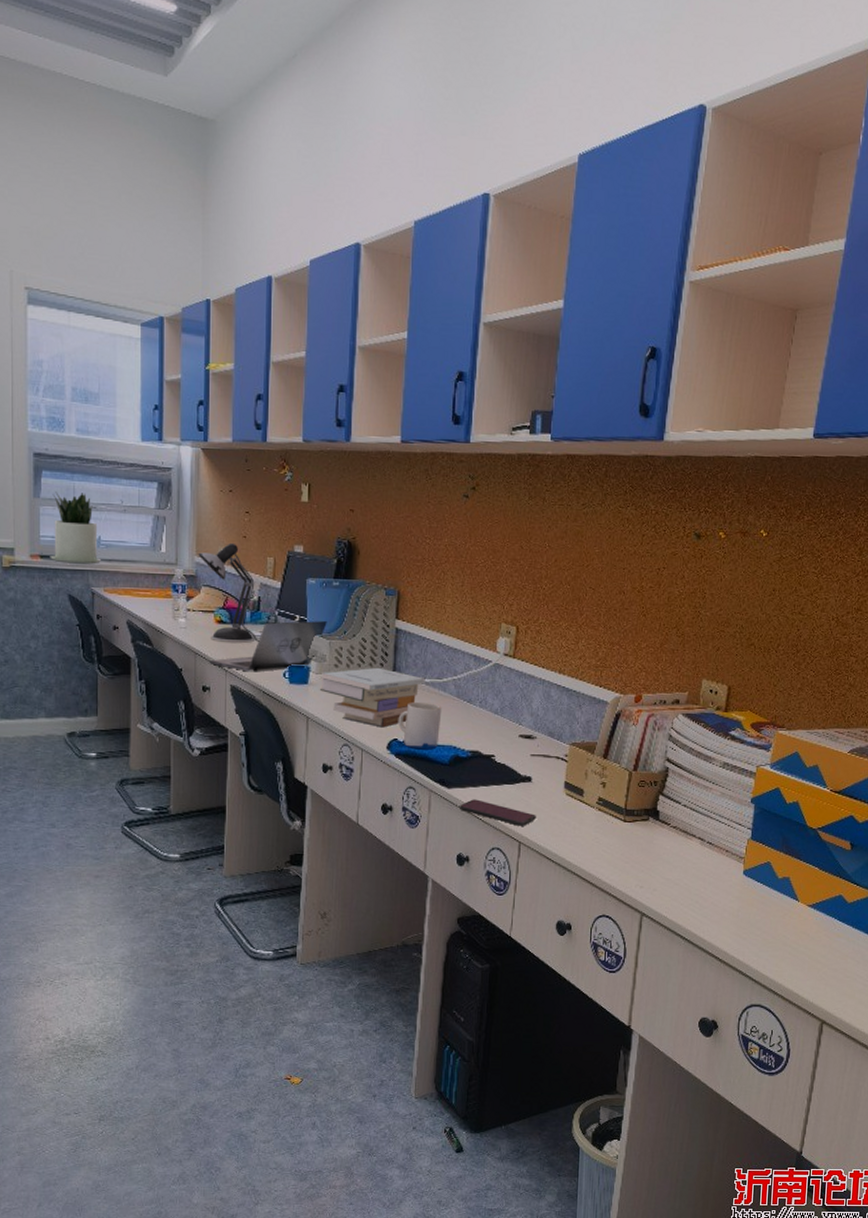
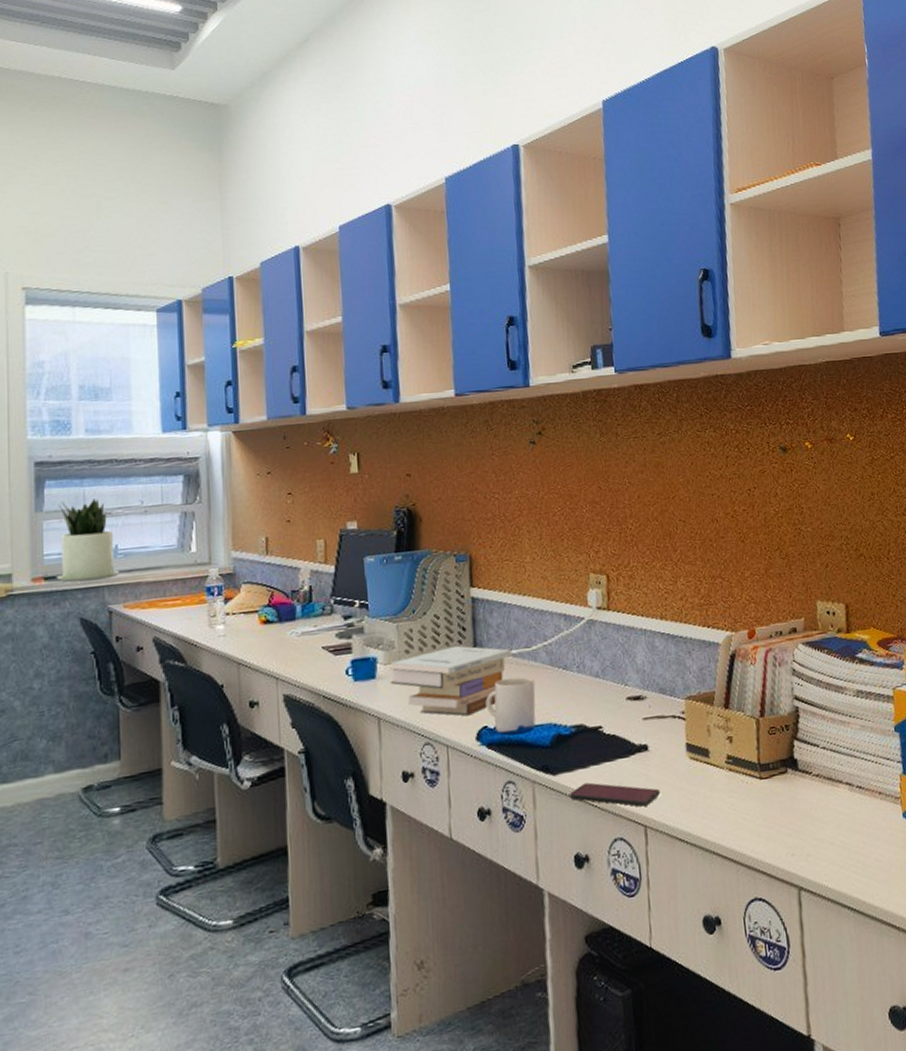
desk lamp: present [198,542,259,644] -> none [235,529,314,647]
laptop: present [209,621,327,672] -> none [256,602,392,676]

